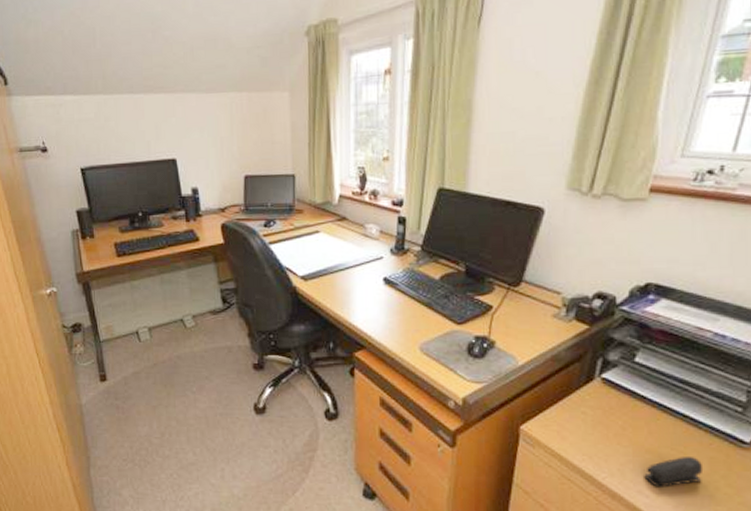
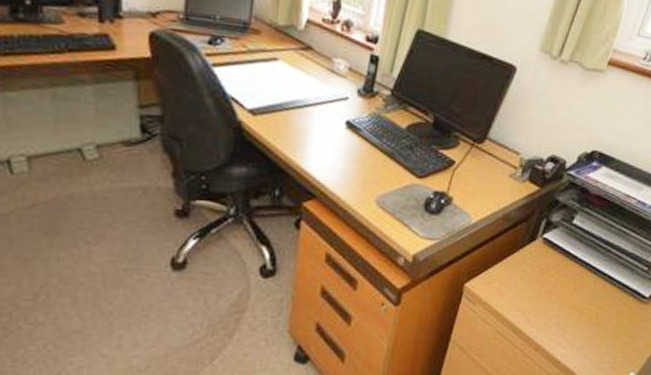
stapler: present [644,455,704,487] -> none [564,309,612,339]

